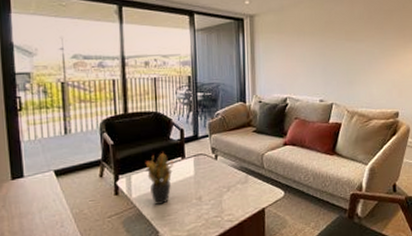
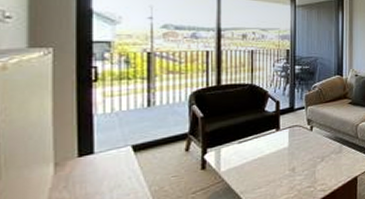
potted plant: present [145,152,175,205] -> none [237,124,269,178]

